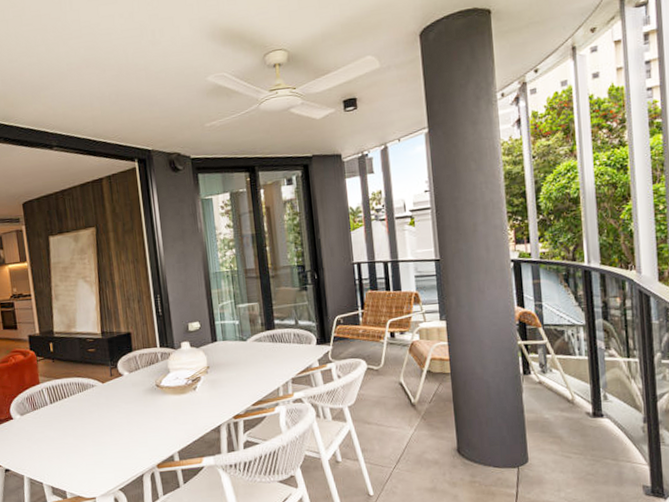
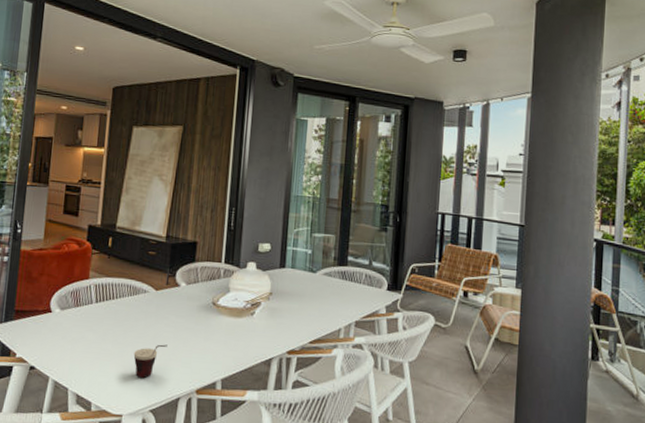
cup: none [94,429,123,463] -> present [133,344,168,378]

